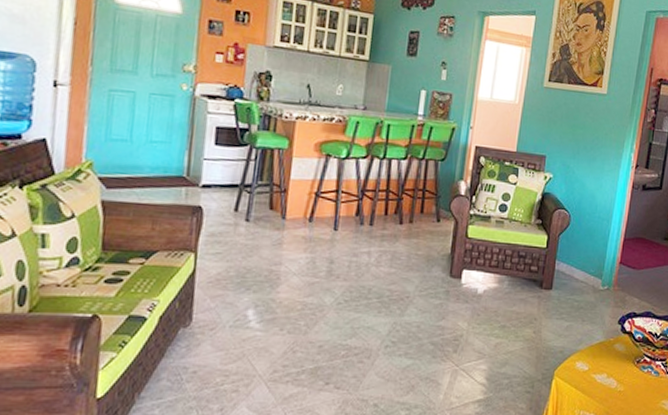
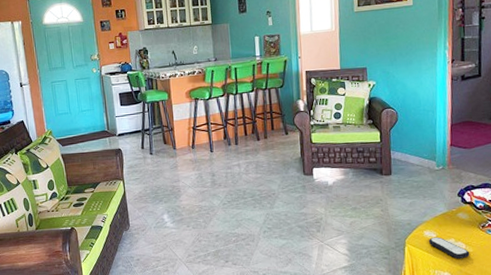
remote control: none [578,370,620,399] -> present [428,236,470,260]

